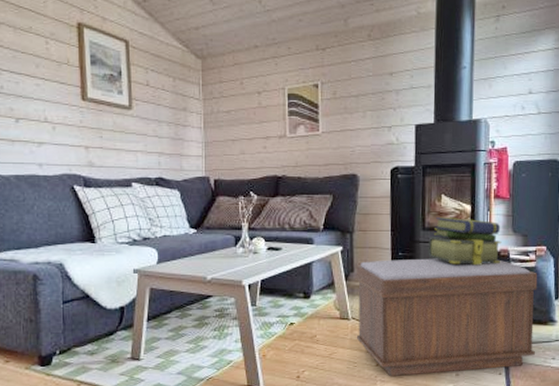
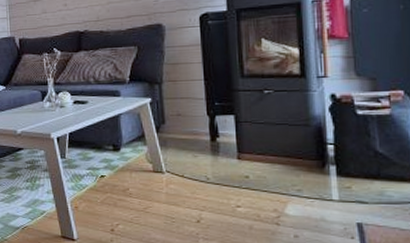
bench: present [356,258,538,376] -> none [167,107,399,235]
stack of books: present [428,218,502,266] -> none [249,62,342,115]

